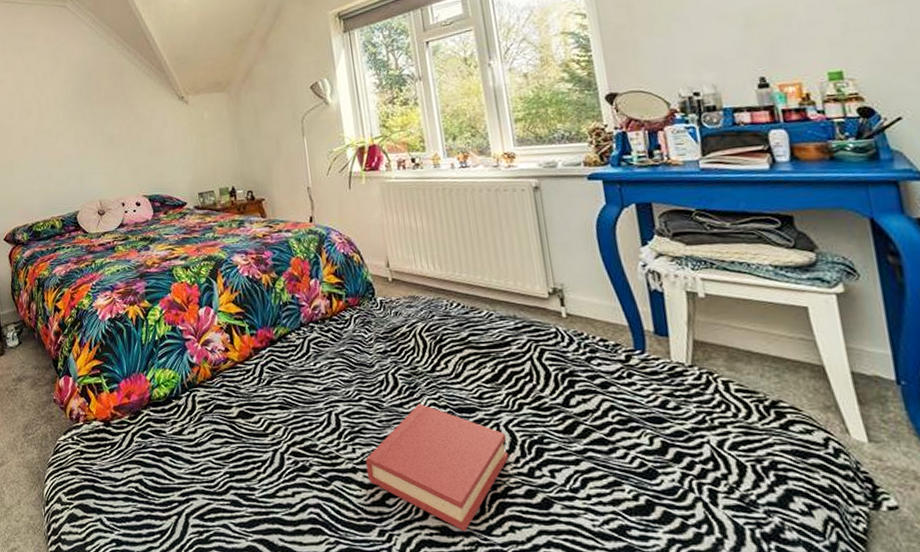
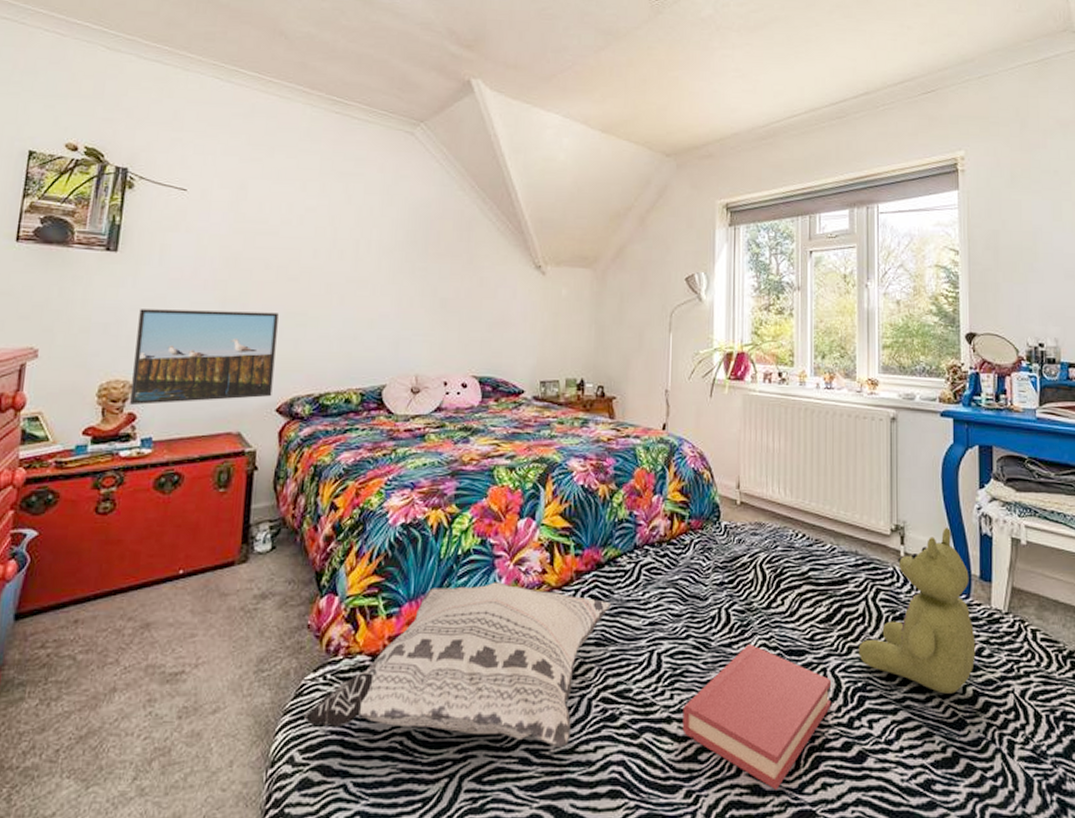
decorative pillow: none [63,360,289,494] -> present [304,582,612,749]
stuffed bear: none [529,286,660,445] -> present [858,527,976,694]

